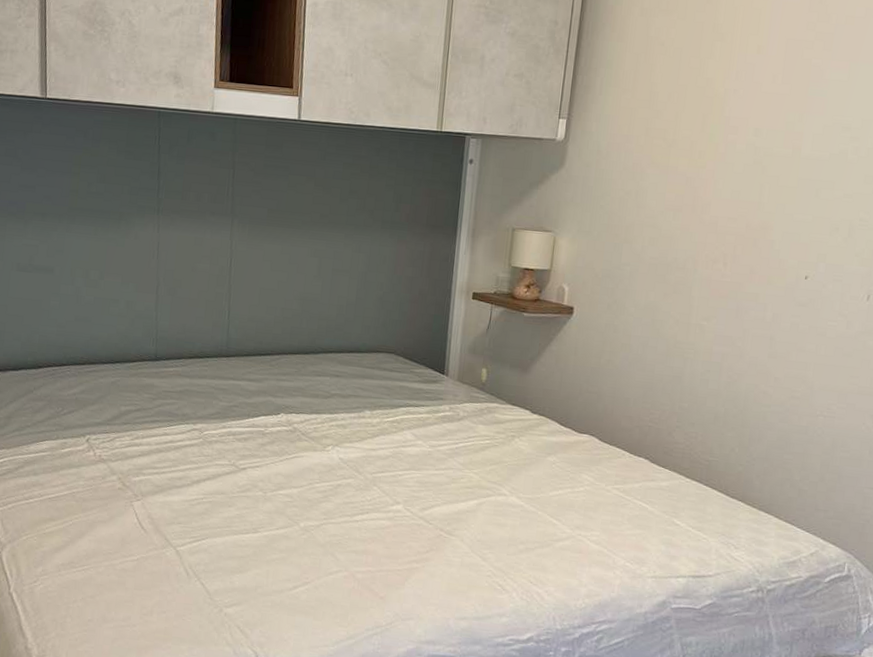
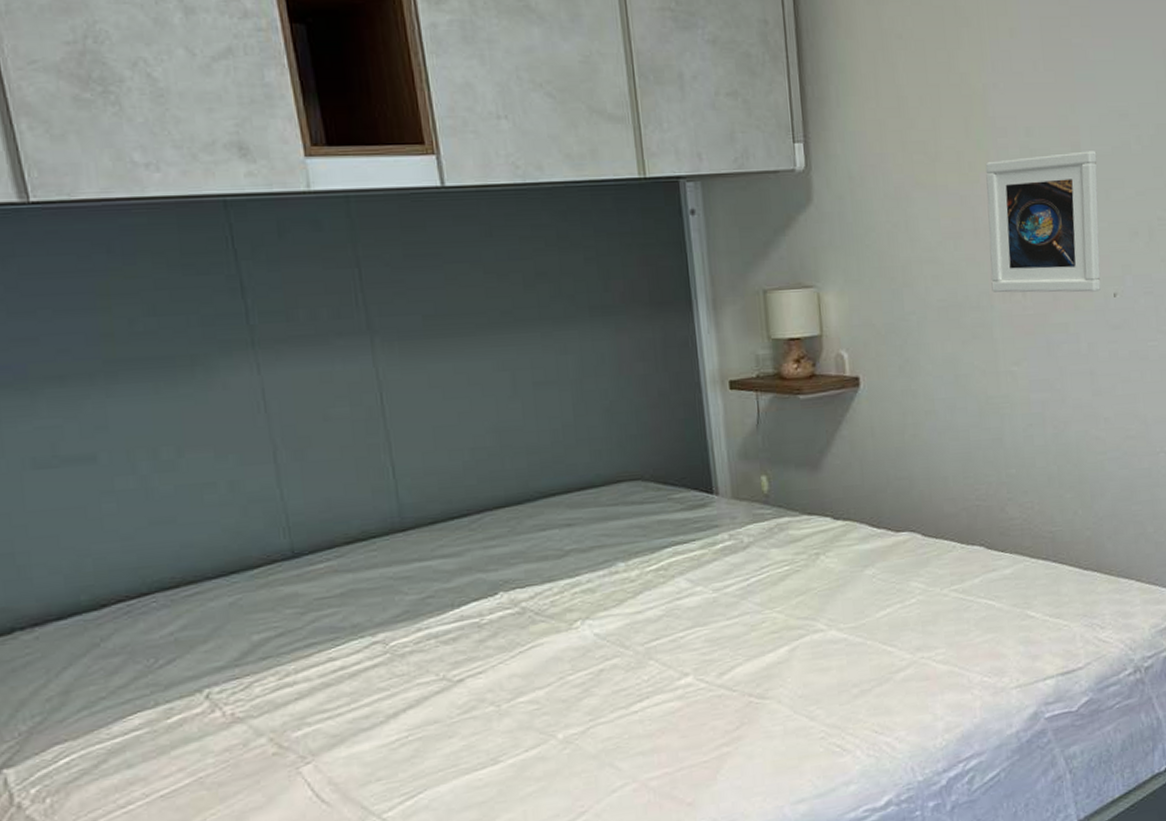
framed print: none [698,152,815,272] -> present [985,151,1101,293]

